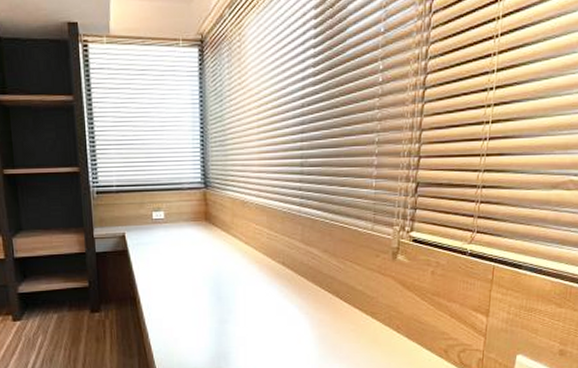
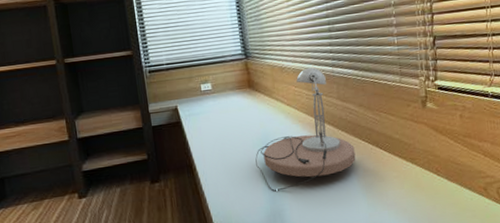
desk lamp: none [205,204,313,333] -> present [255,67,356,192]

